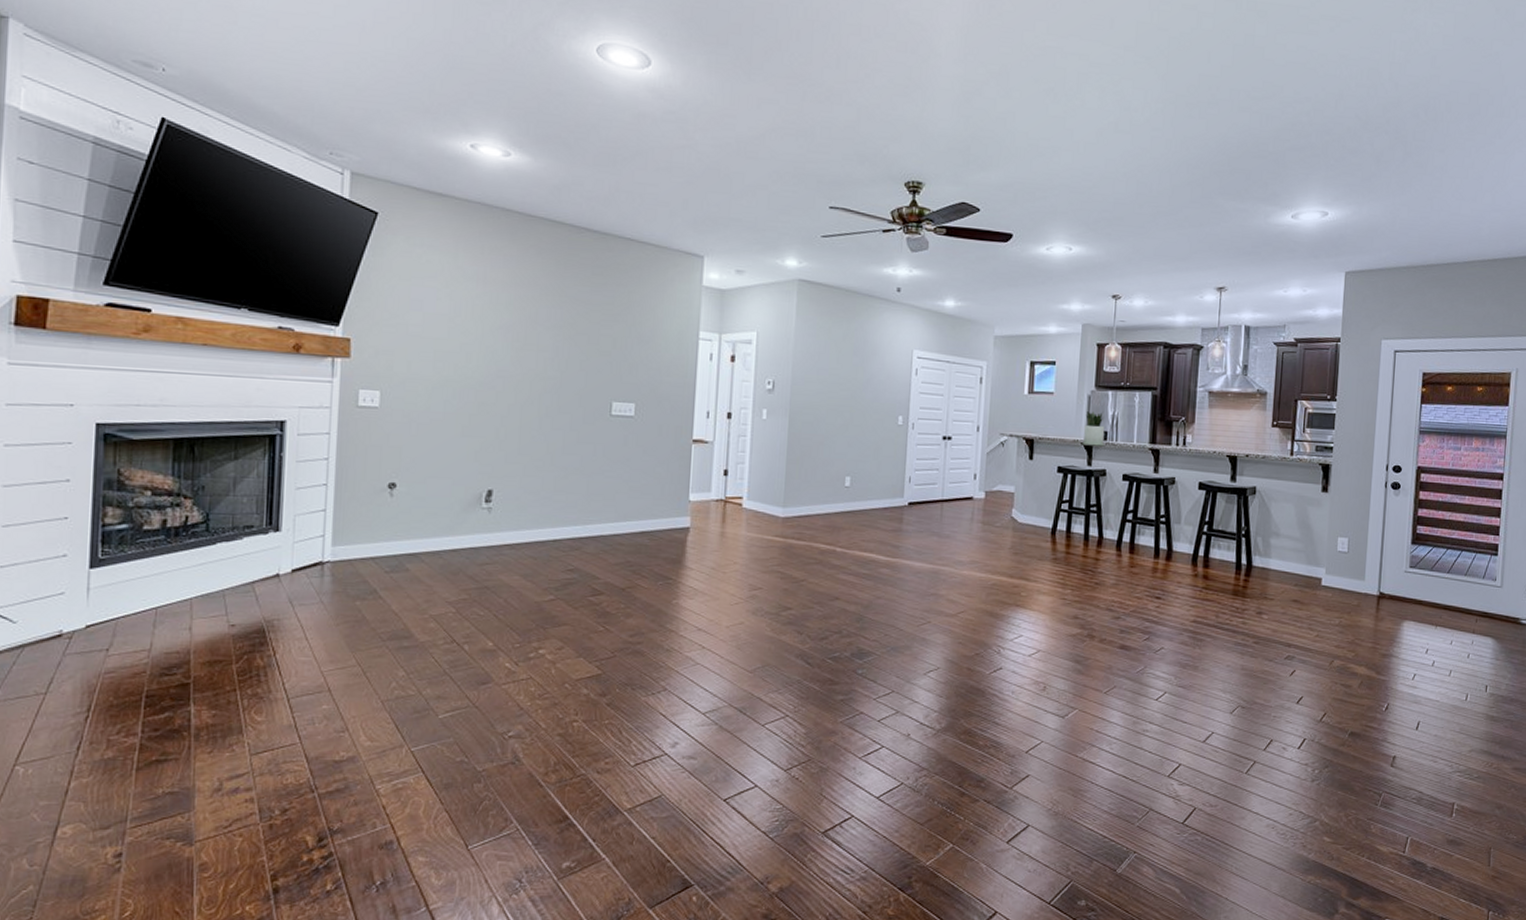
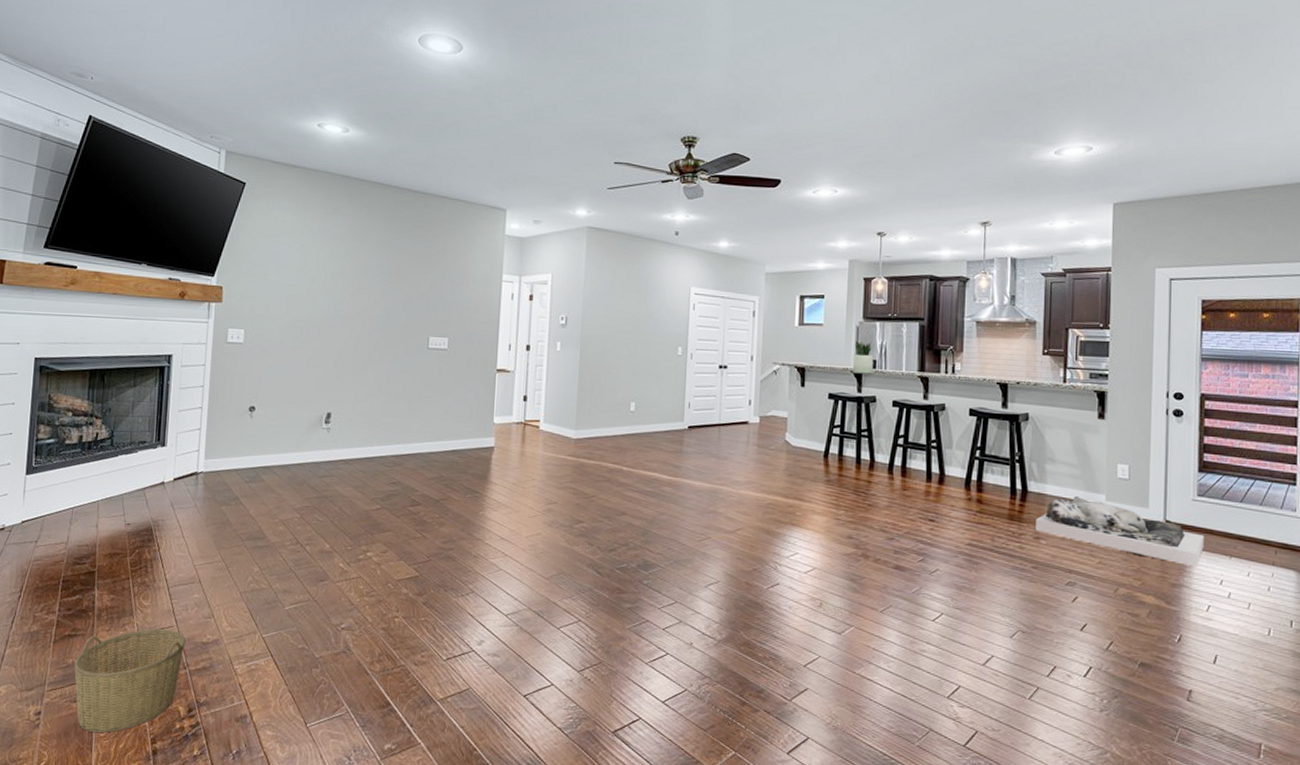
basket: none [165,748,313,874] -> present [74,629,186,734]
dog bed: none [1258,569,1414,637] -> present [1035,495,1204,567]

